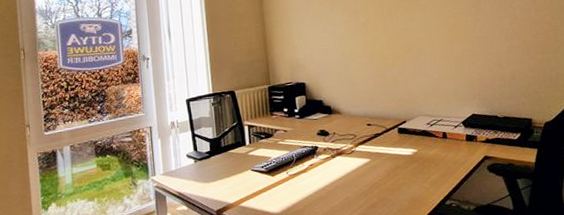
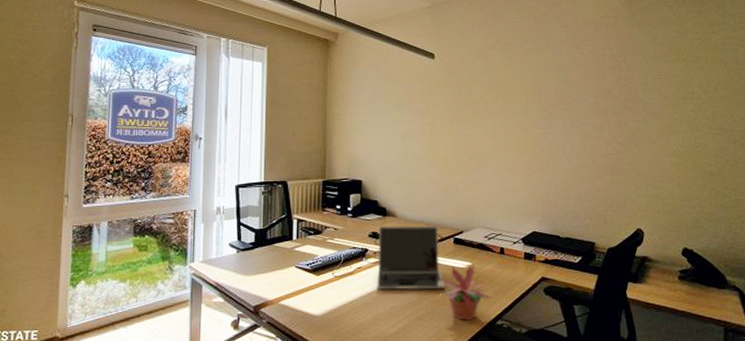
laptop: none [326,119,395,184] -> present [376,225,446,290]
potted plant: none [388,151,440,204] -> present [440,265,493,321]

